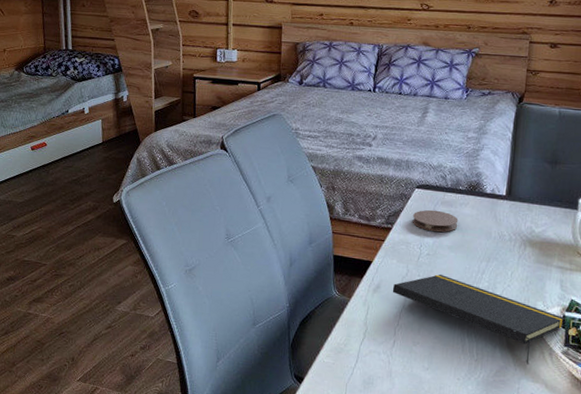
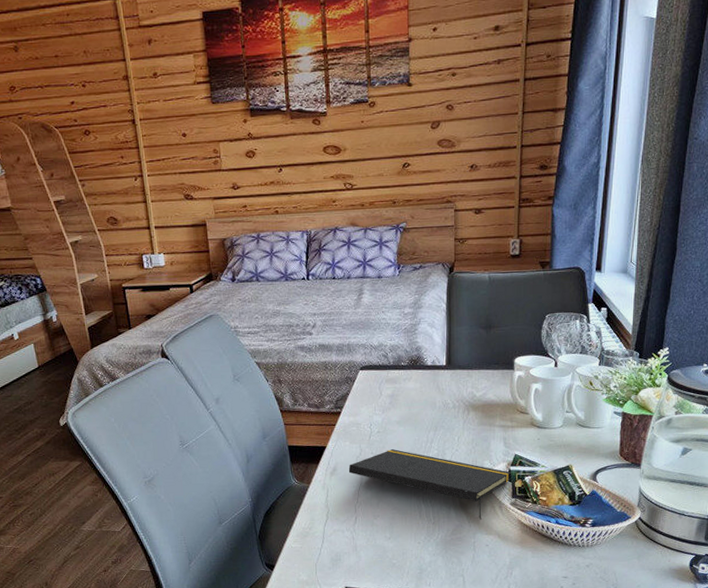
coaster: present [412,209,459,233] -> none [359,388,404,410]

